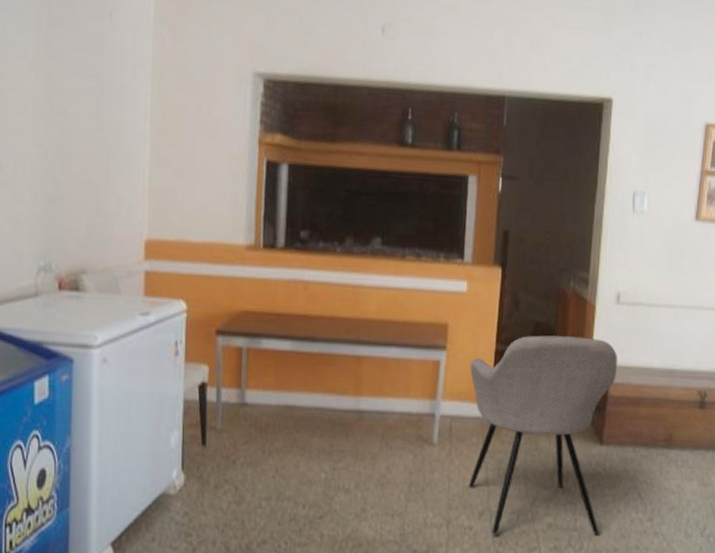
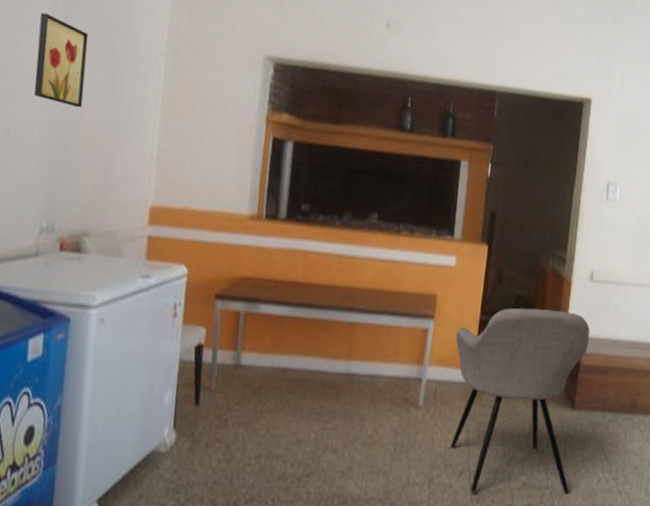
wall art: none [22,41,73,140] -> present [34,12,89,108]

